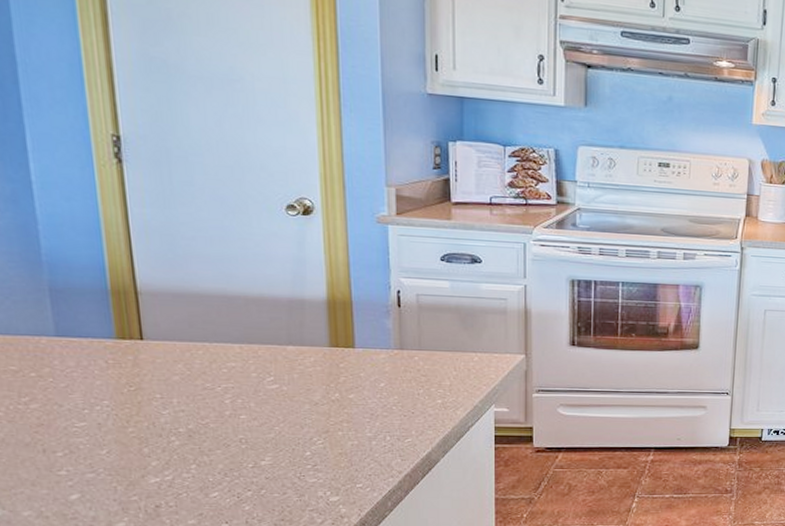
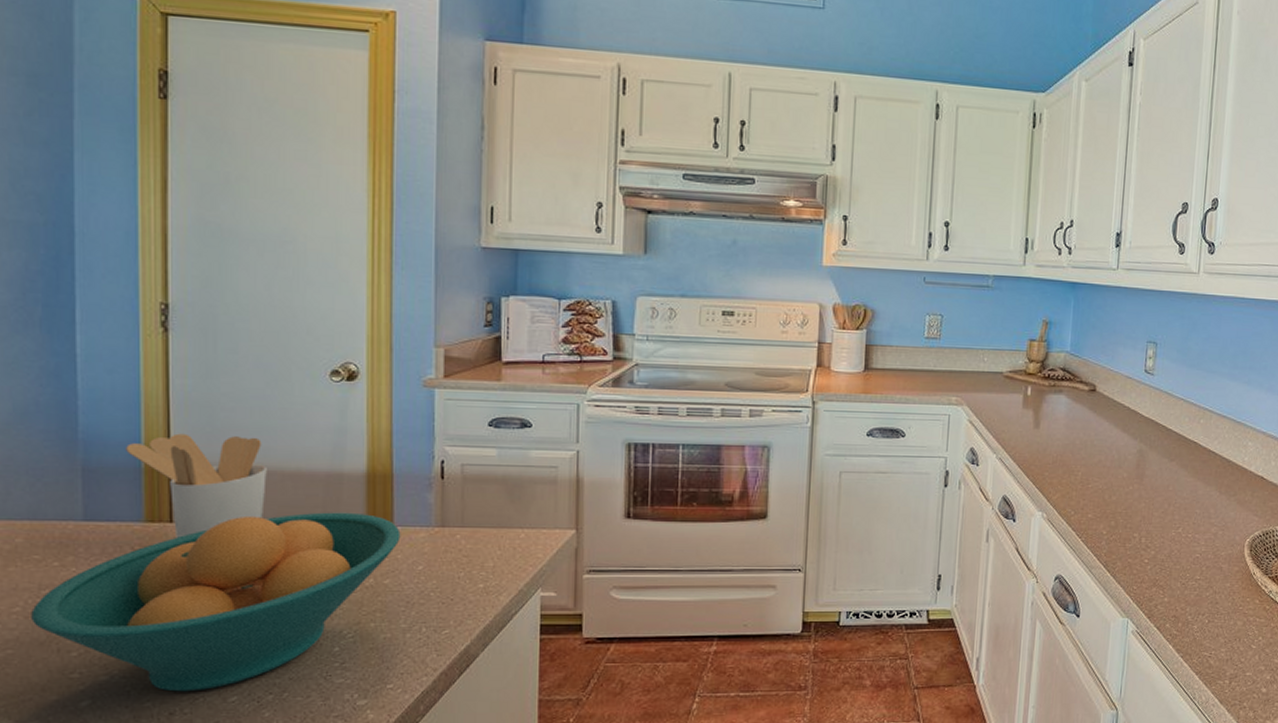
fruit bowl: none [13,334,362,488] -> present [31,512,401,692]
utensil holder: none [90,258,232,354] -> present [126,433,267,538]

